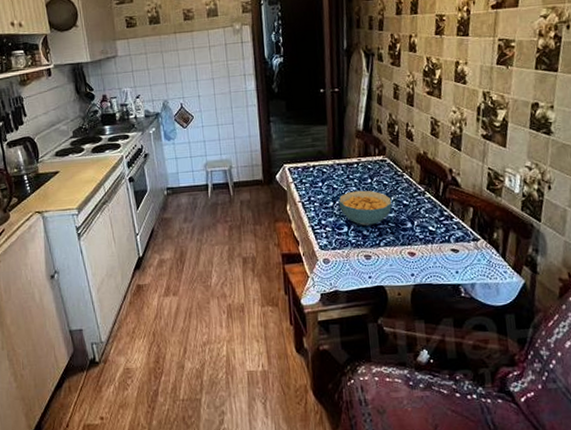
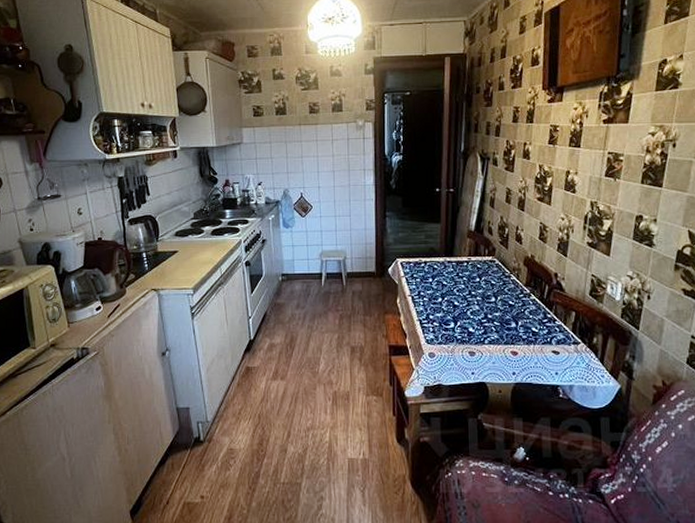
cereal bowl: present [338,190,392,226] -> none [447,288,498,323]

